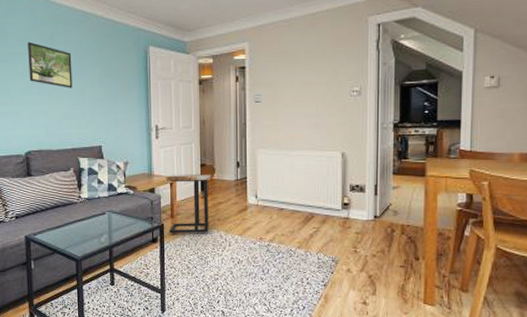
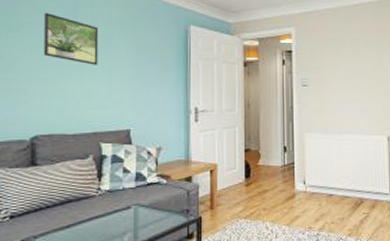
side table: present [165,174,212,234] -> none [204,159,257,228]

